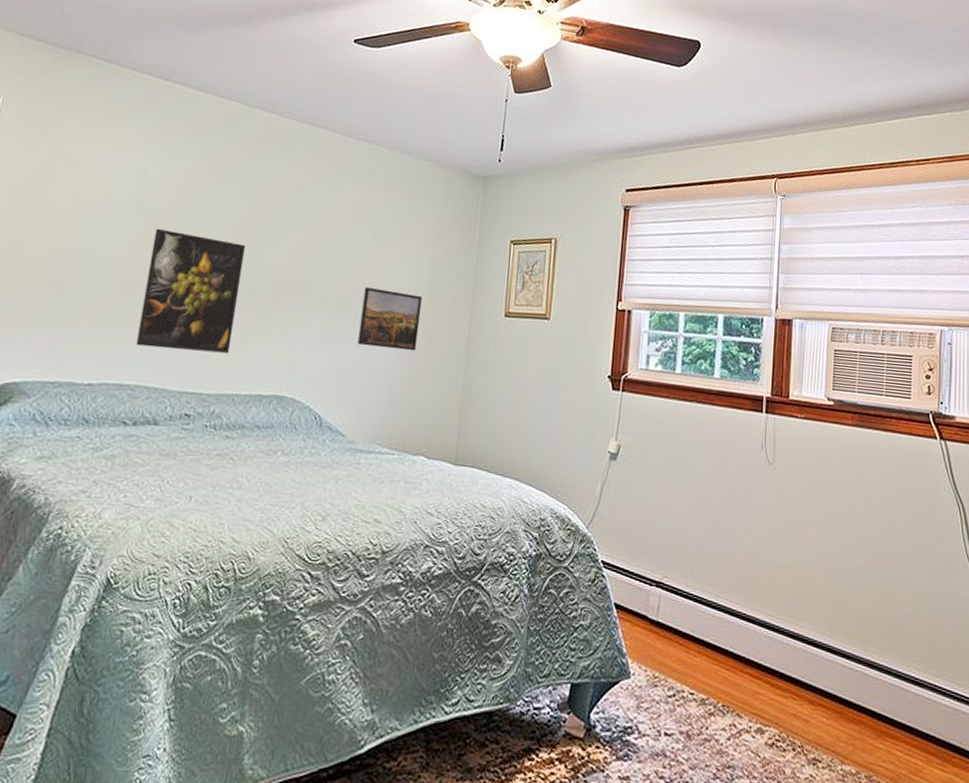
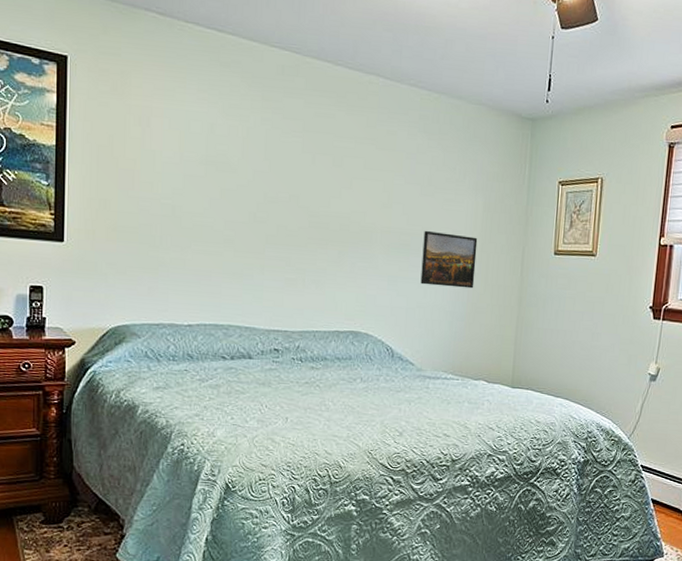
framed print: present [135,228,246,354] -> none [224,181,312,295]

